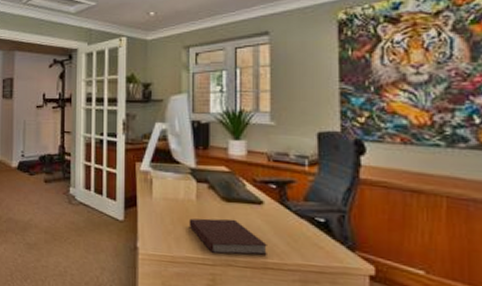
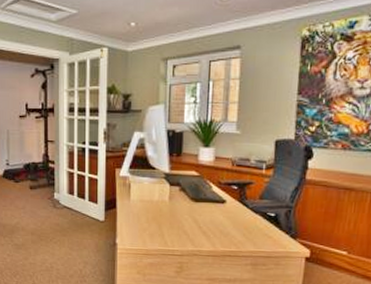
notebook: present [189,218,267,255] -> none [161,216,227,246]

